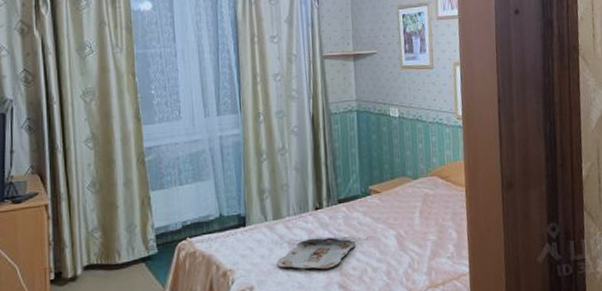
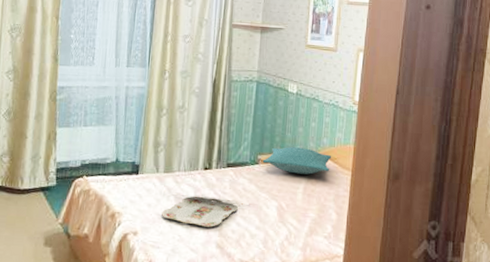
pillow: none [374,170,444,199] -> present [262,147,332,175]

